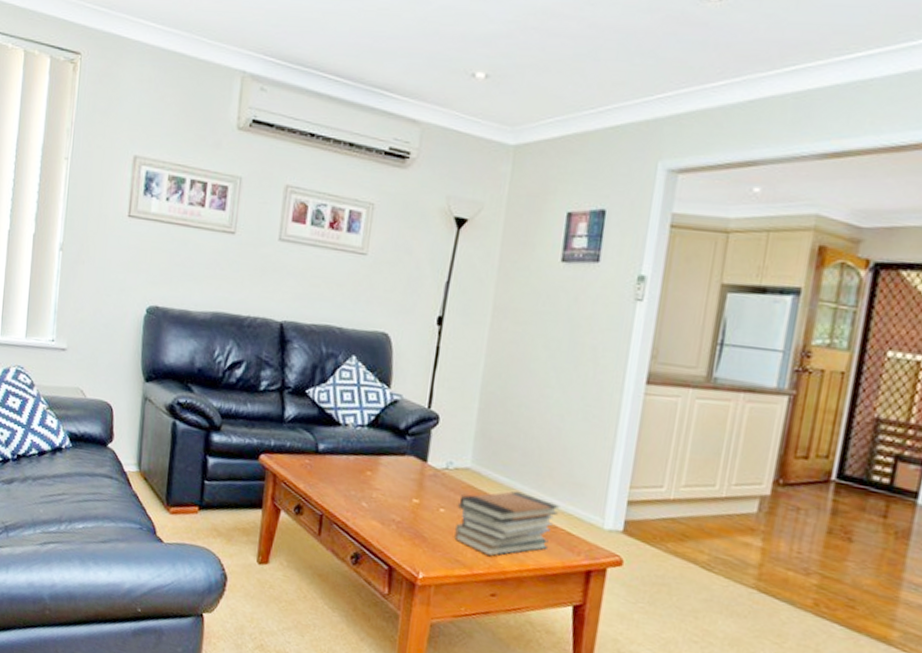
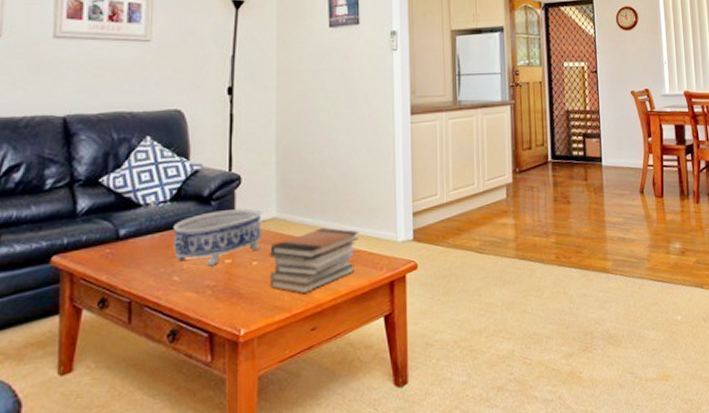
decorative bowl: none [364,446,457,502] -> present [172,208,262,266]

